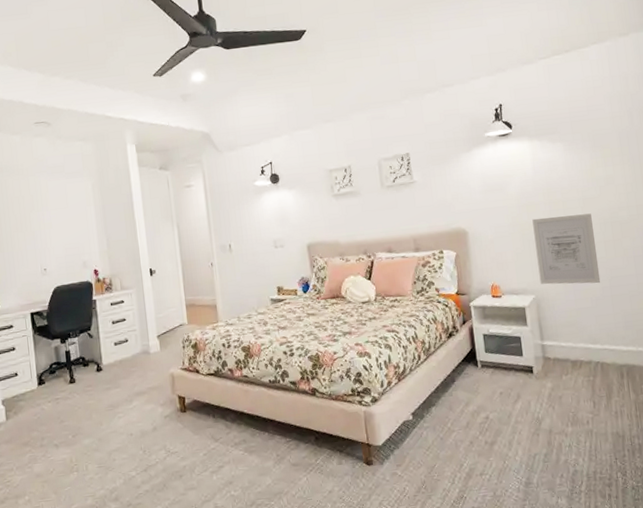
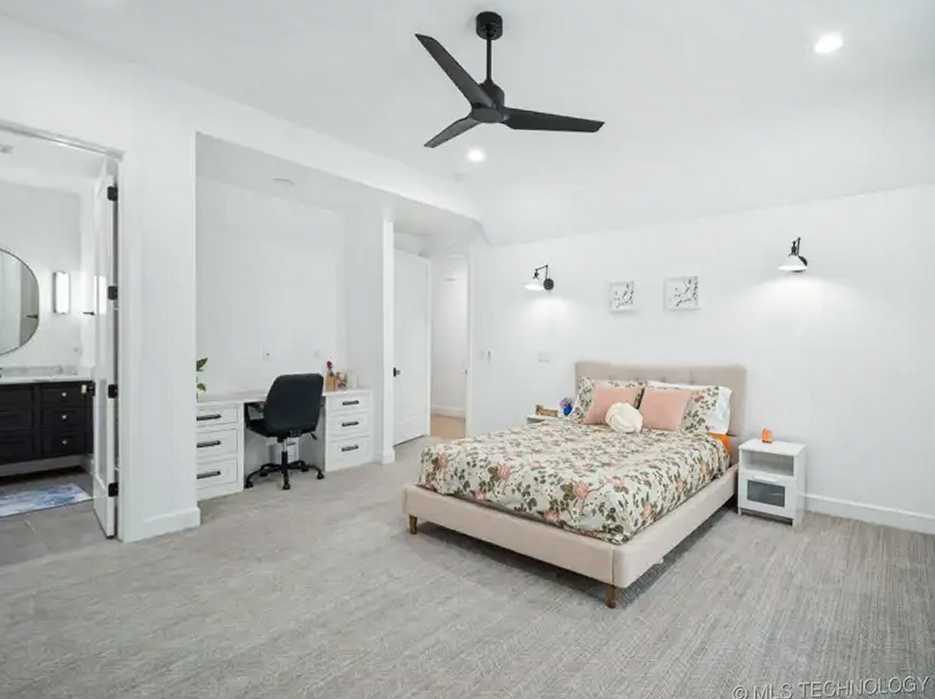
wall art: present [532,213,601,285] -> none [812,364,873,440]

